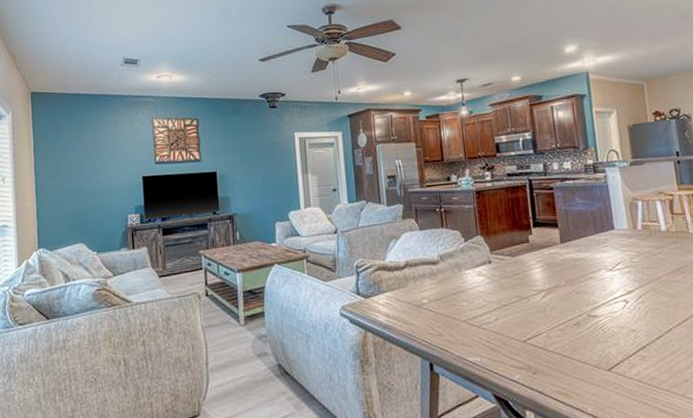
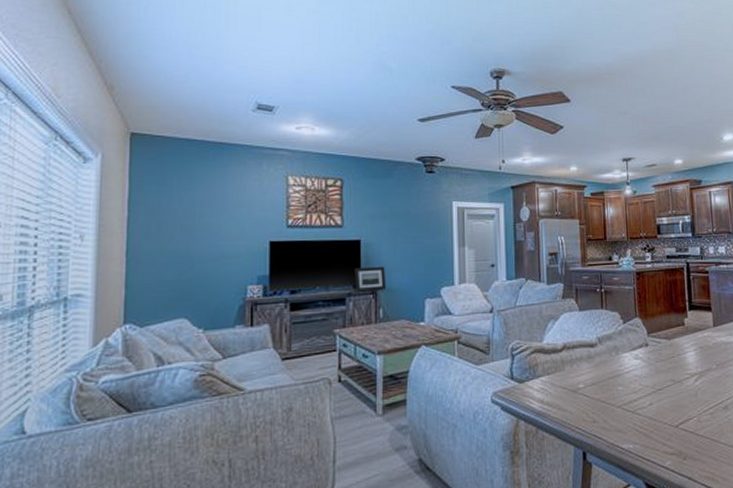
picture frame: none [213,195,241,218] -> present [355,267,387,292]

